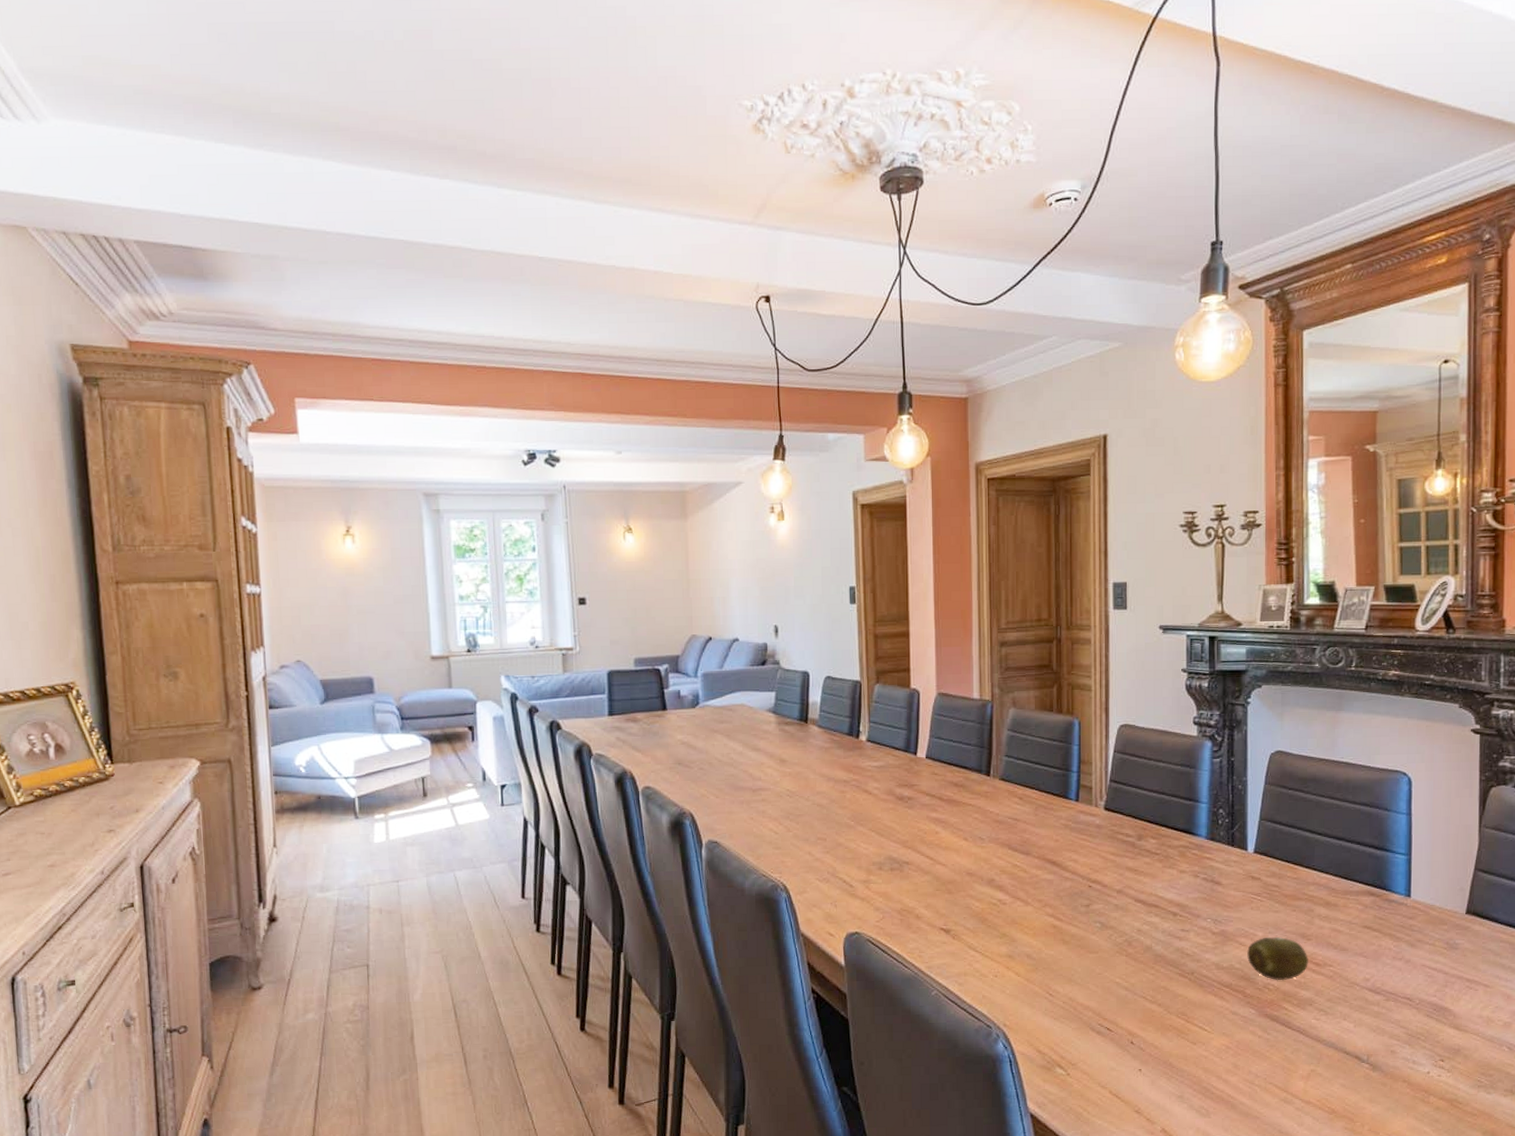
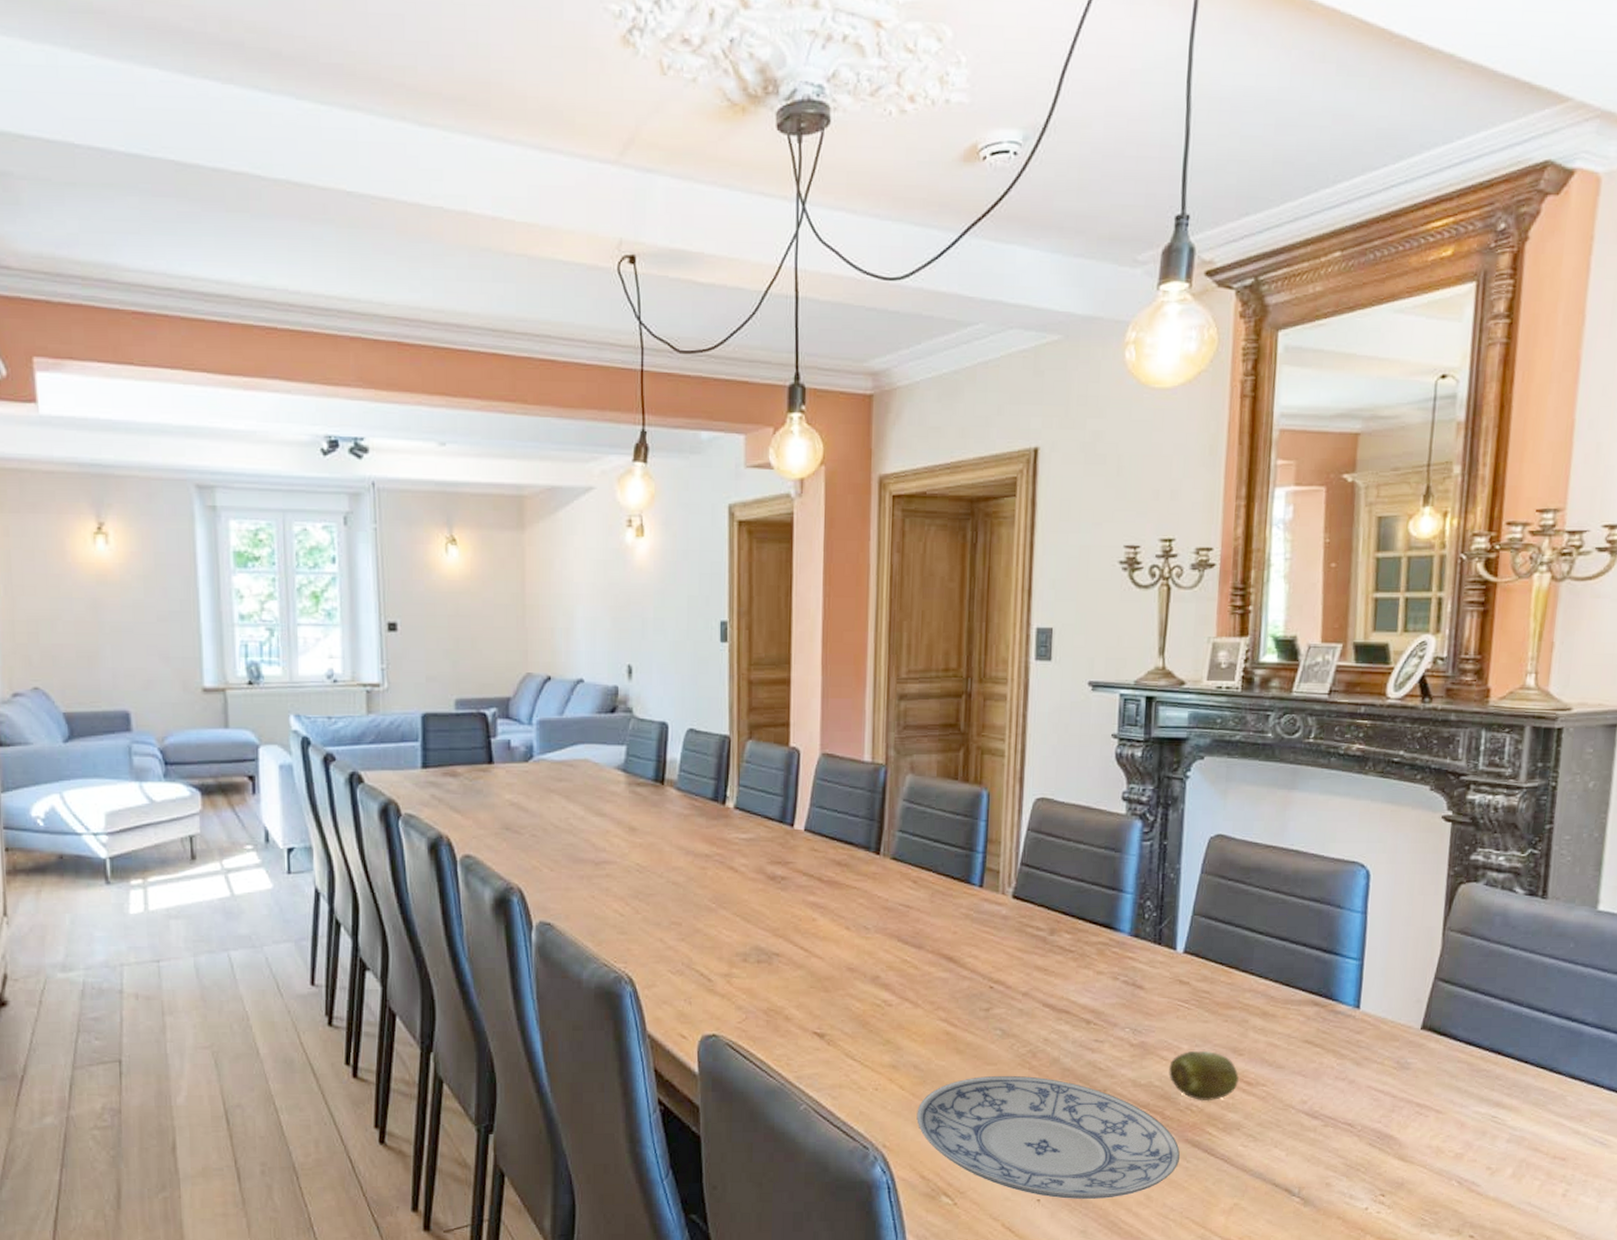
plate: none [1031,961,1261,1068] -> present [916,1075,1180,1199]

